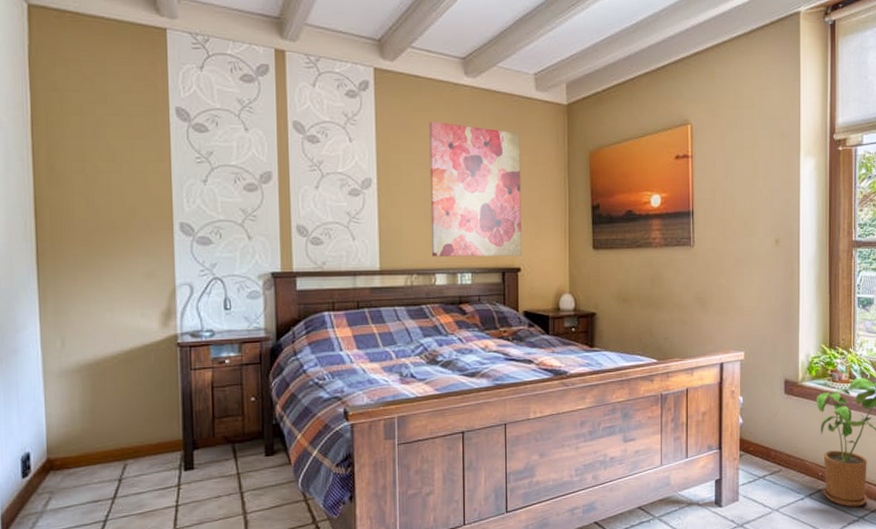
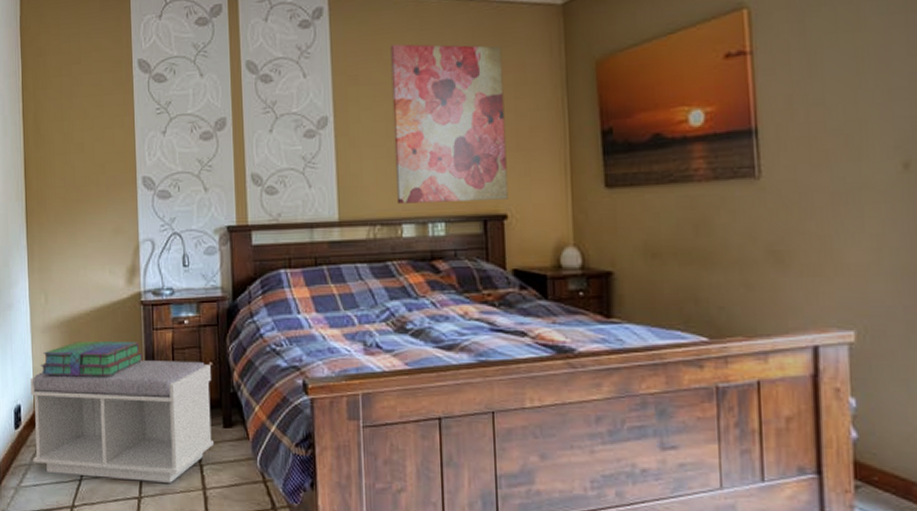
bench: none [42,397,256,518] -> present [30,361,215,483]
stack of books: none [56,382,179,420] -> present [41,340,143,376]

